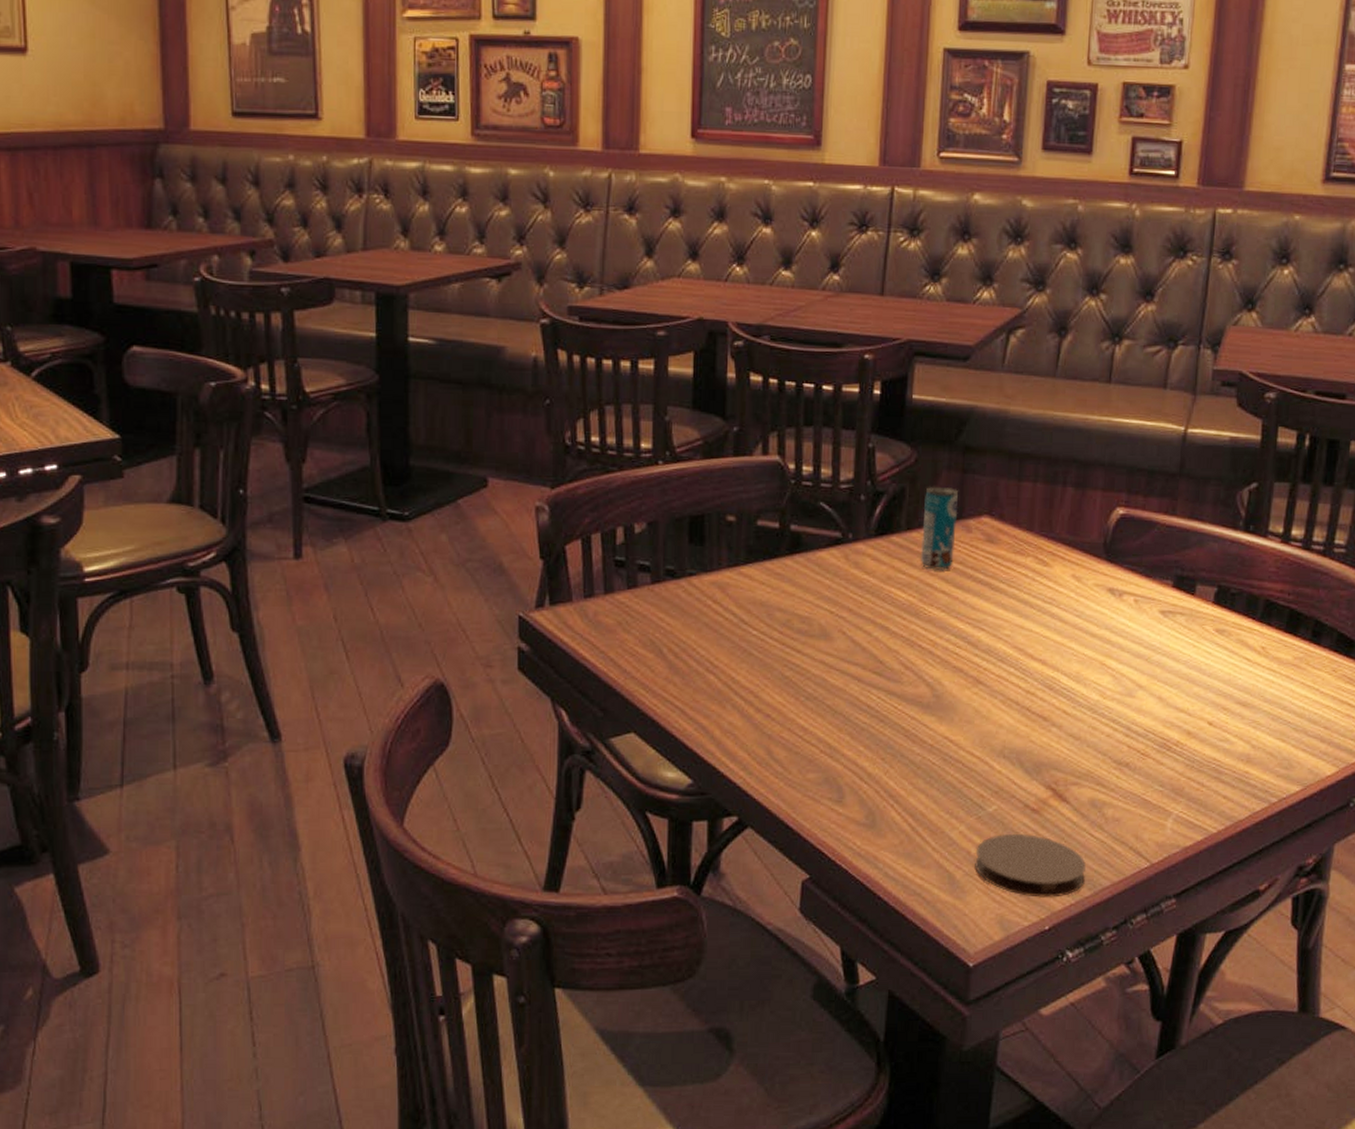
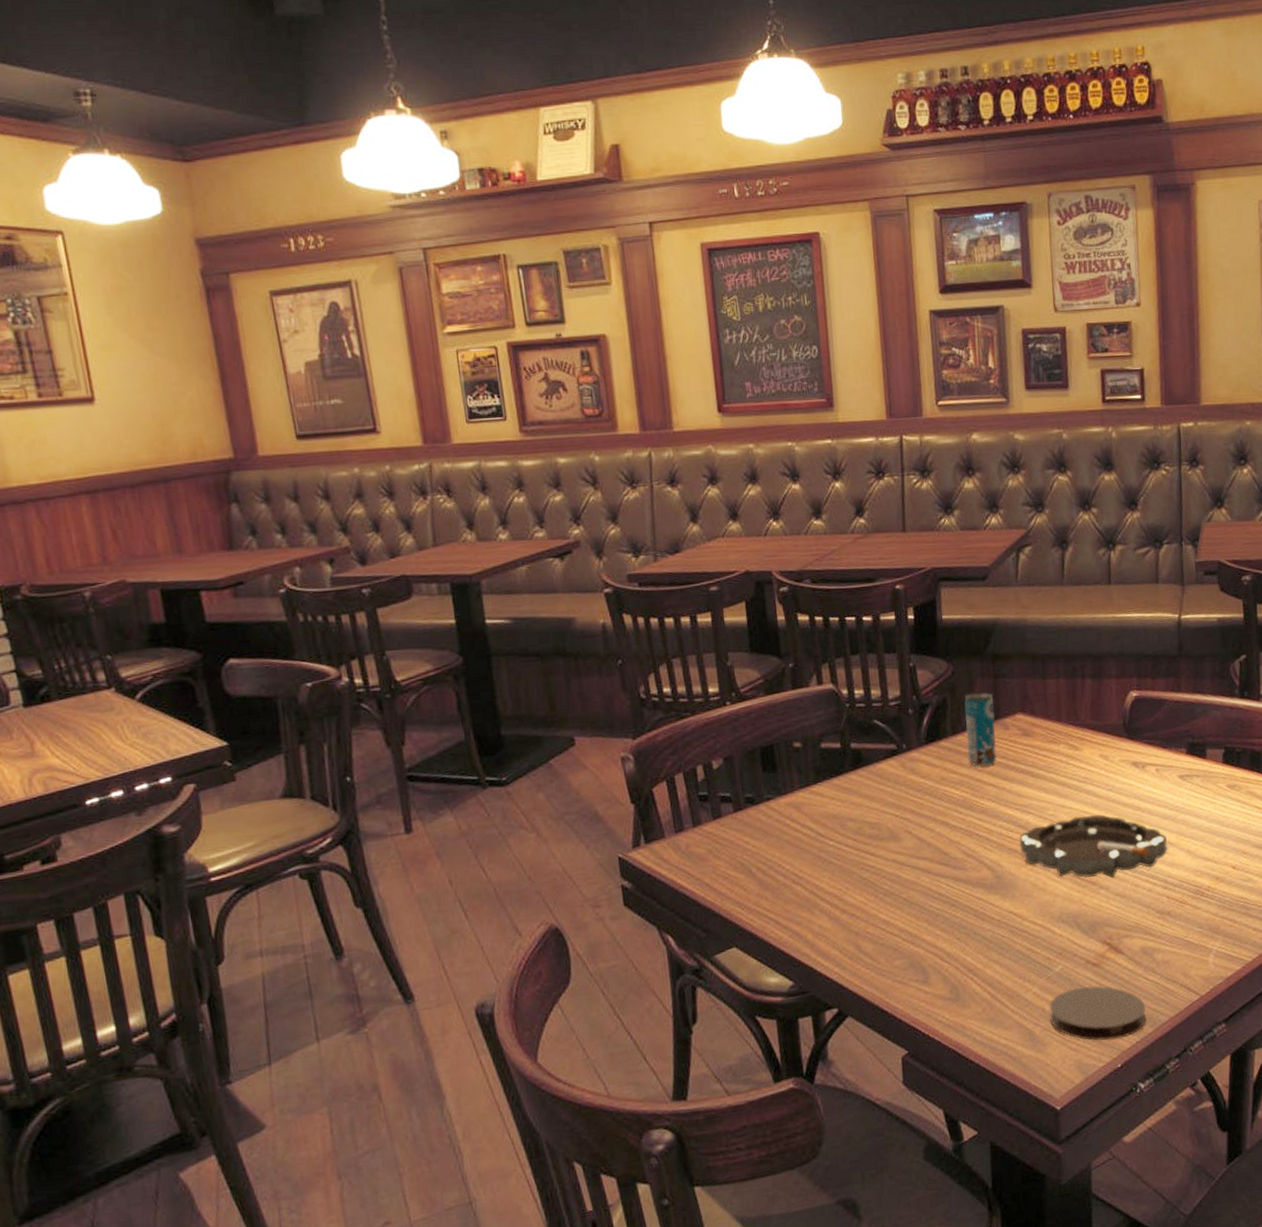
ashtray: none [966,641,1137,716] -> present [1019,814,1168,879]

